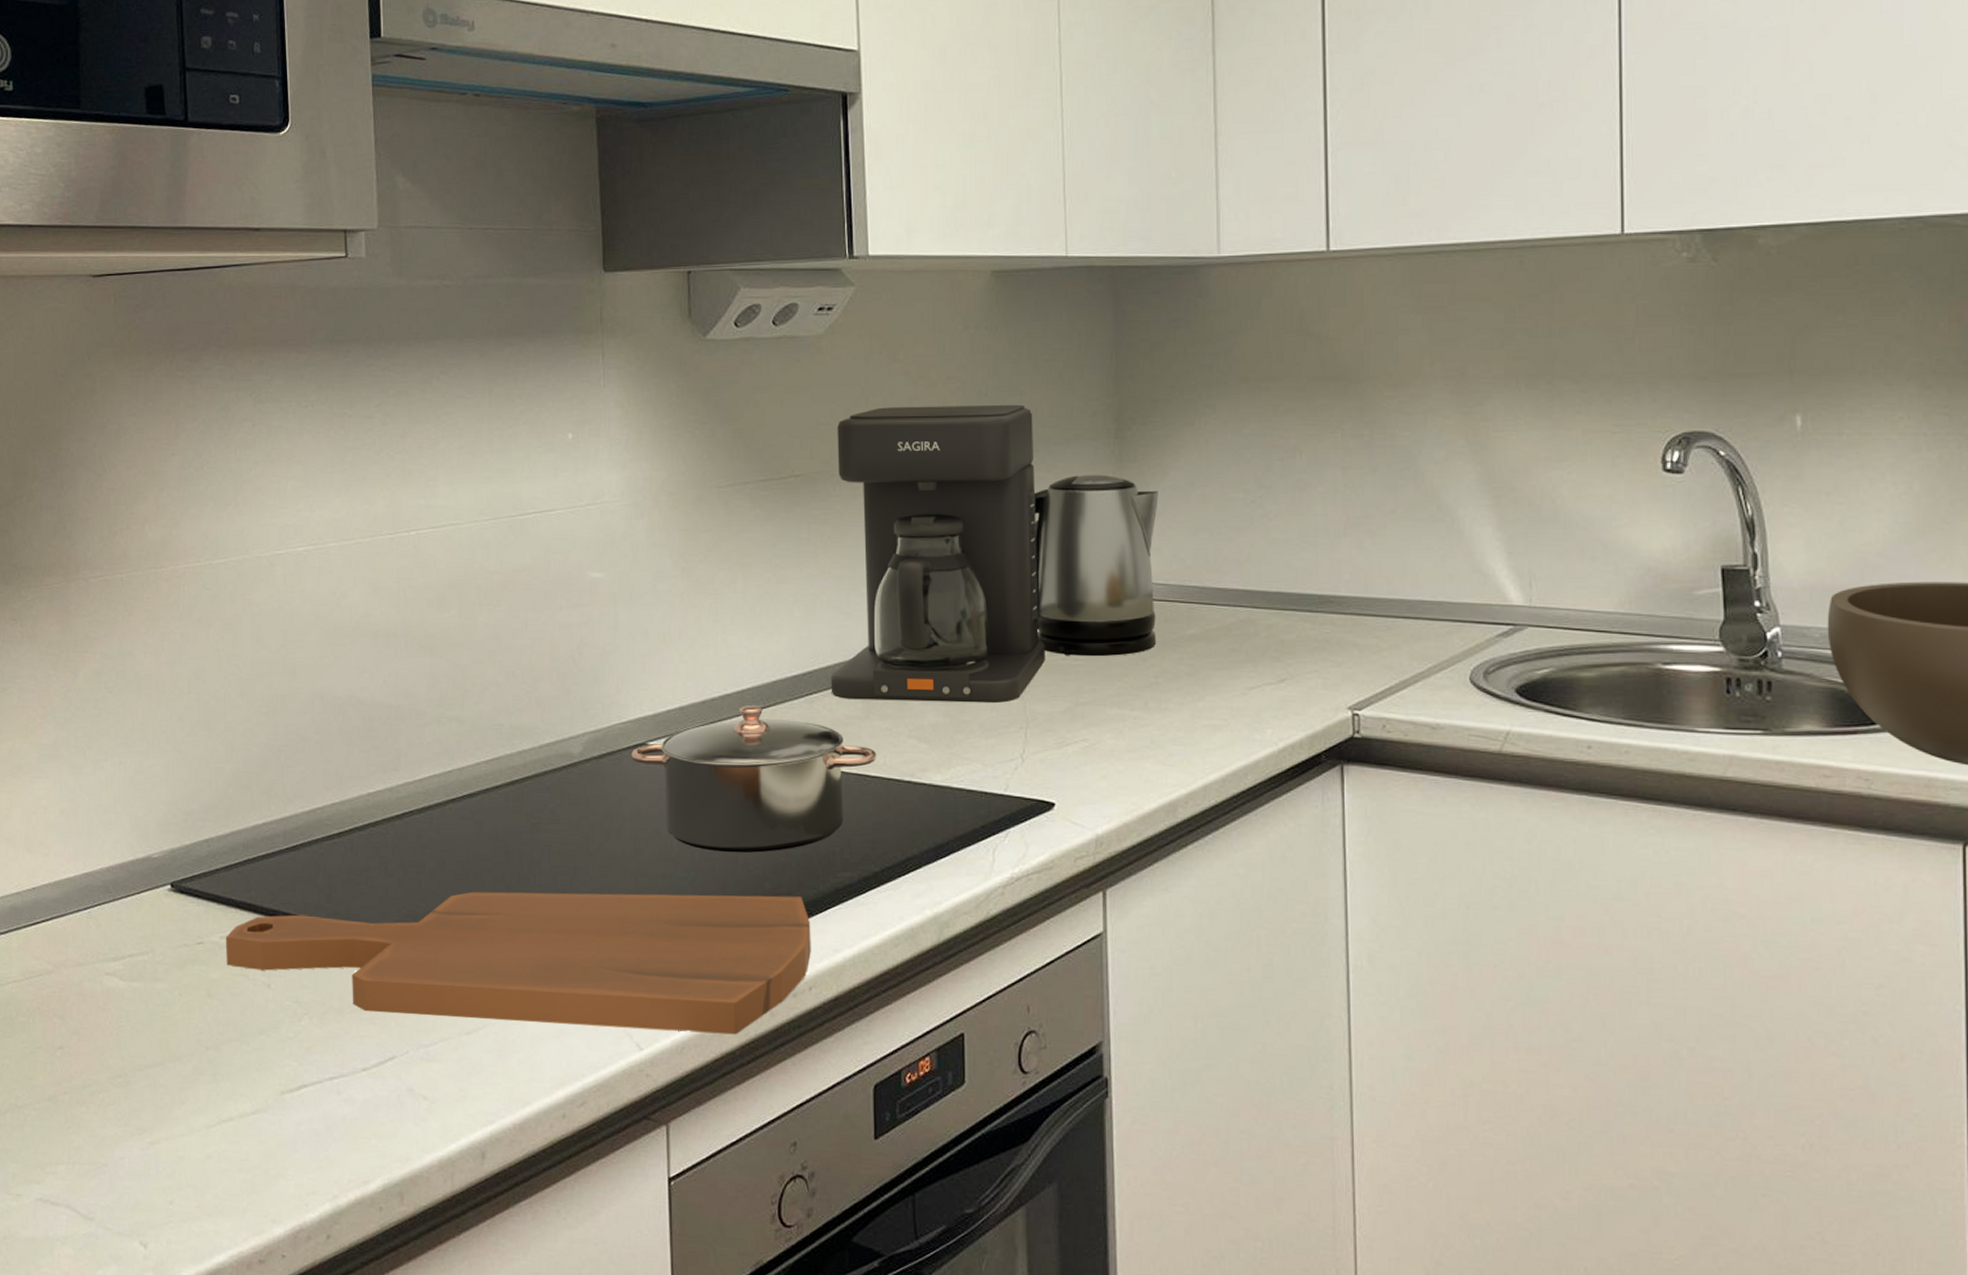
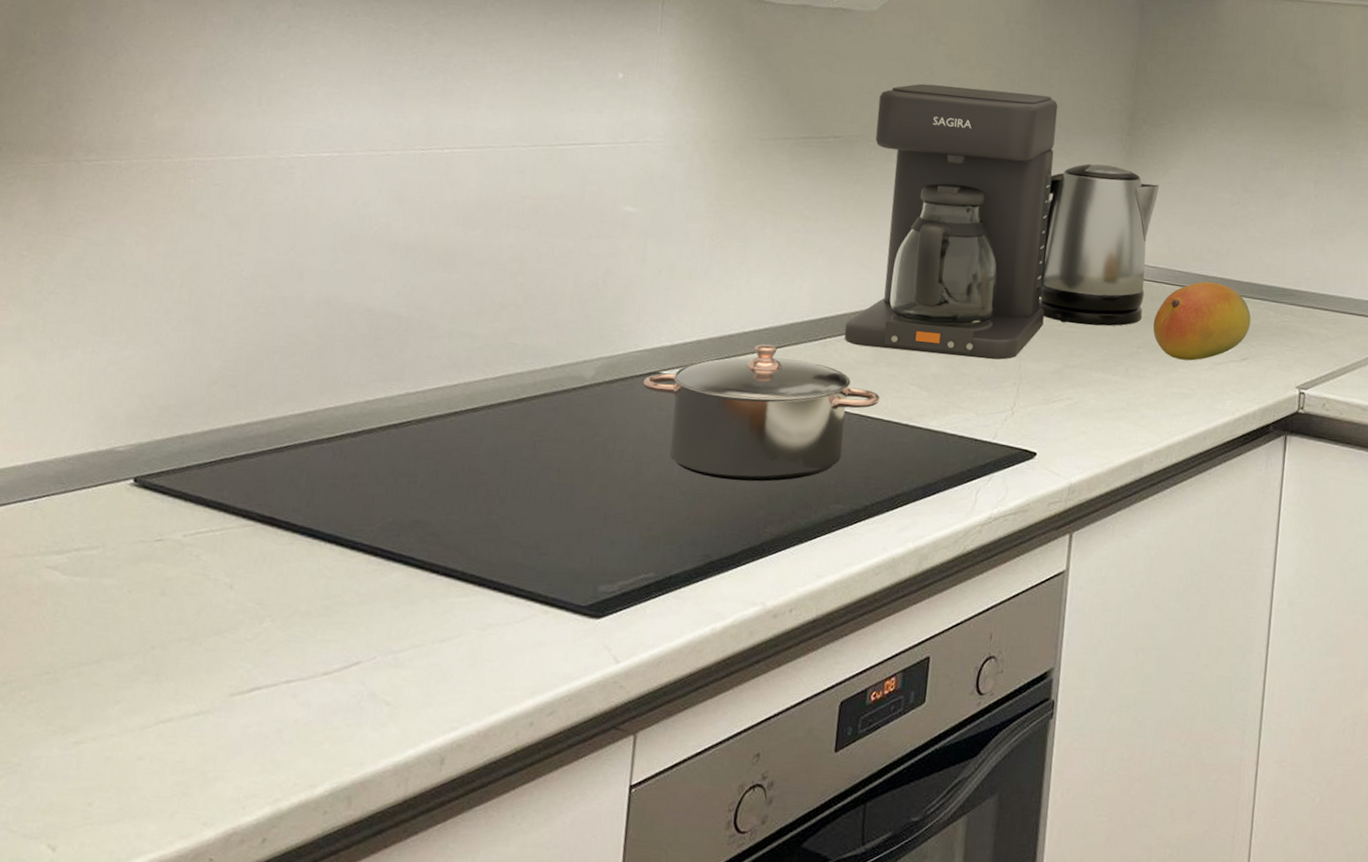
cutting board: present [225,891,811,1035] -> none [186,503,799,651]
fruit: none [1170,595,1284,687] -> present [1153,281,1251,361]

